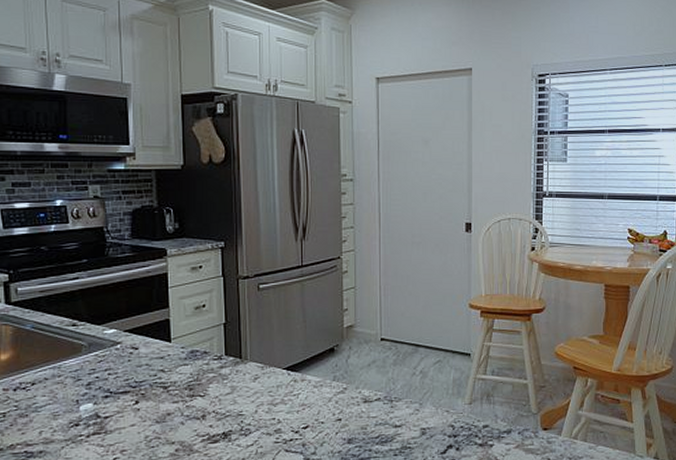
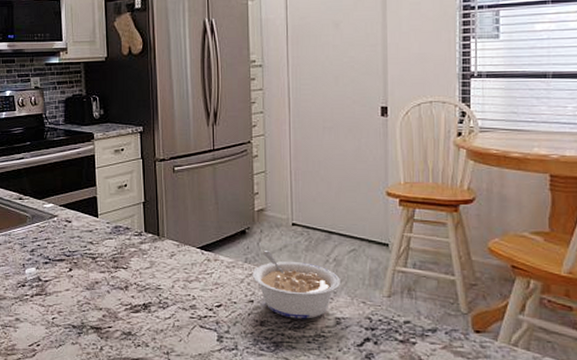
legume: none [340,367,426,433] -> present [252,251,340,319]

